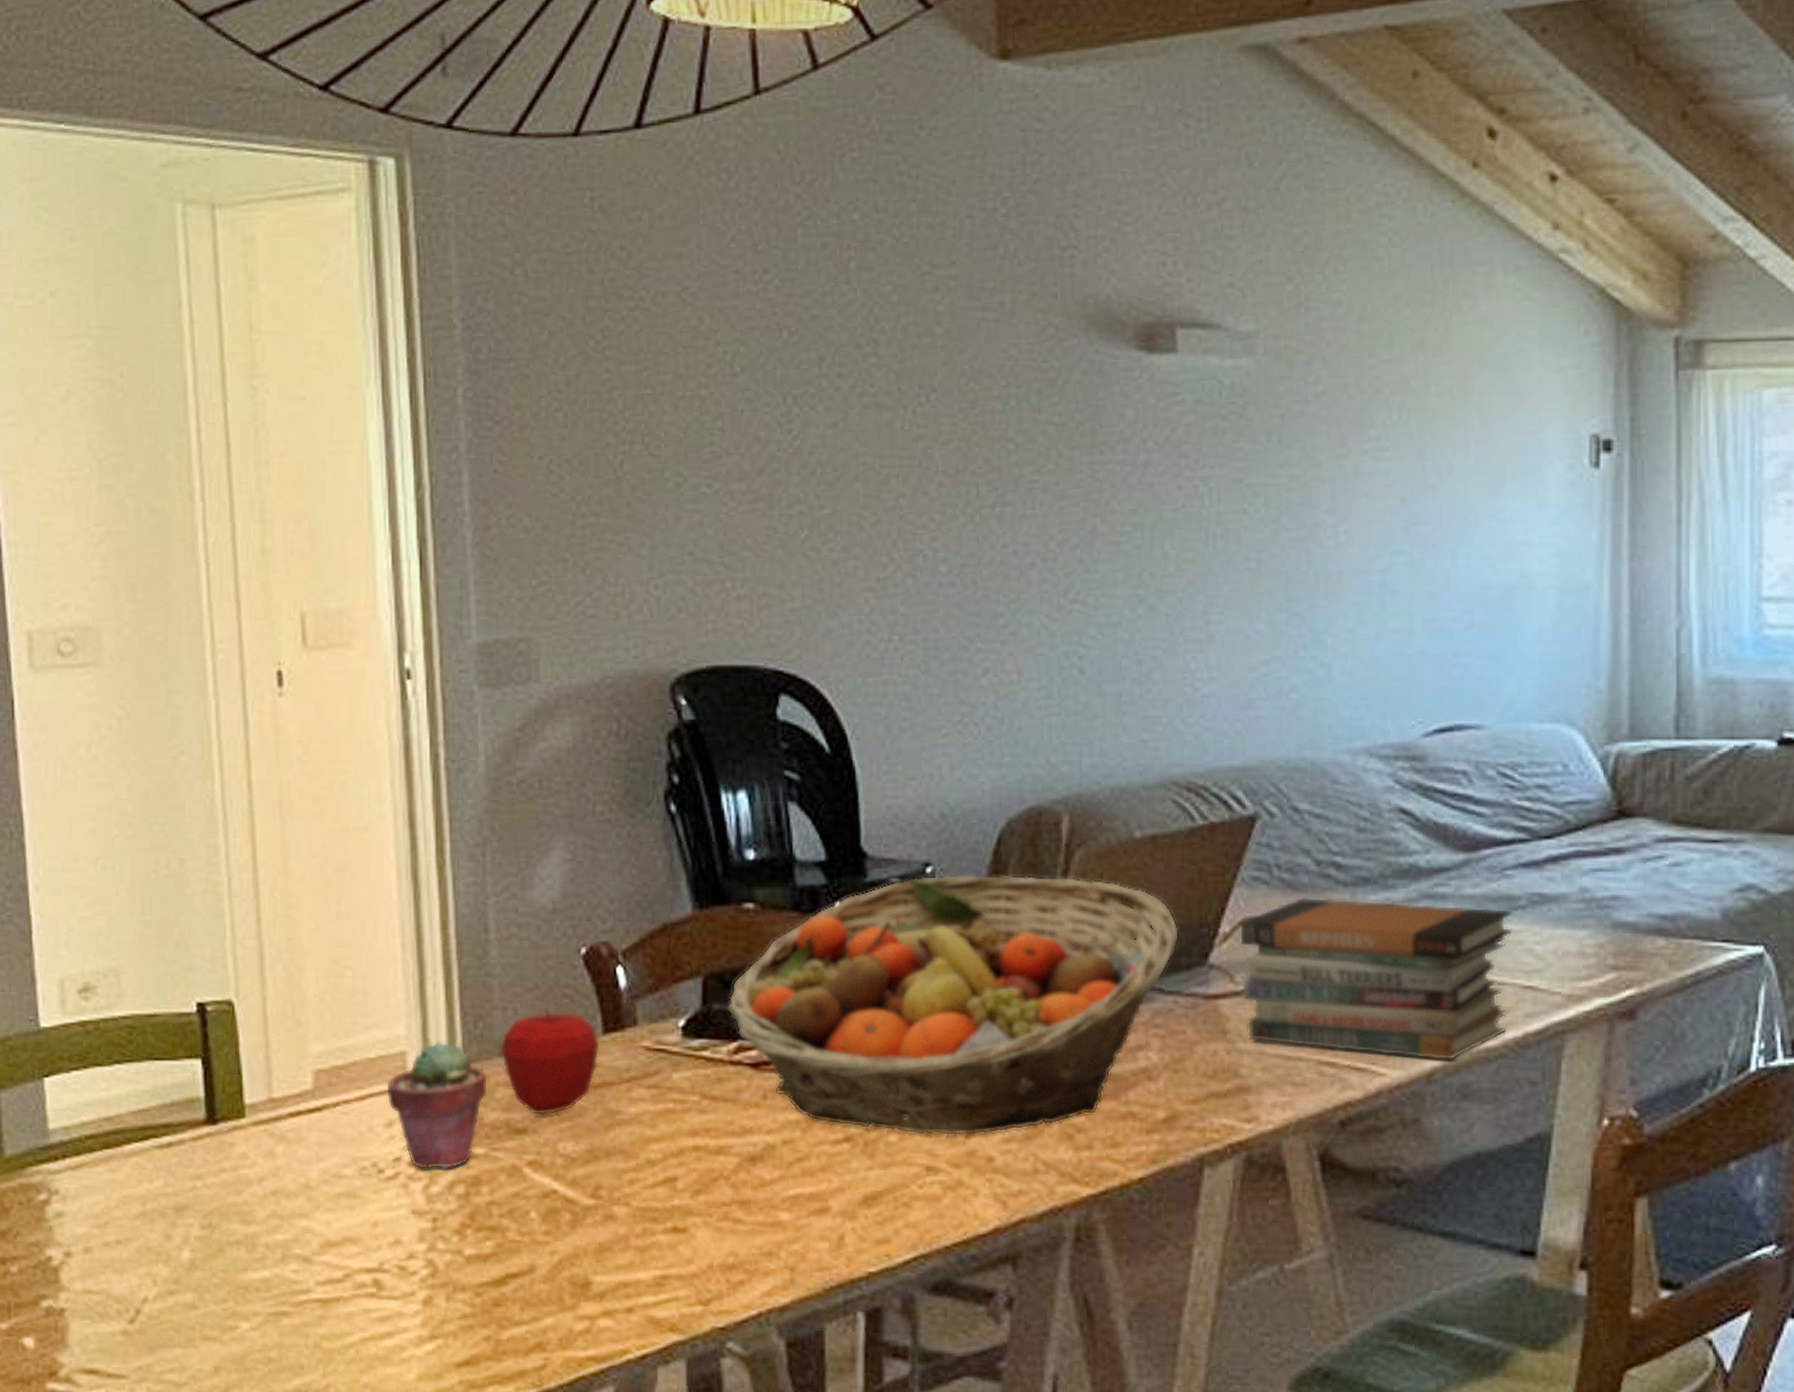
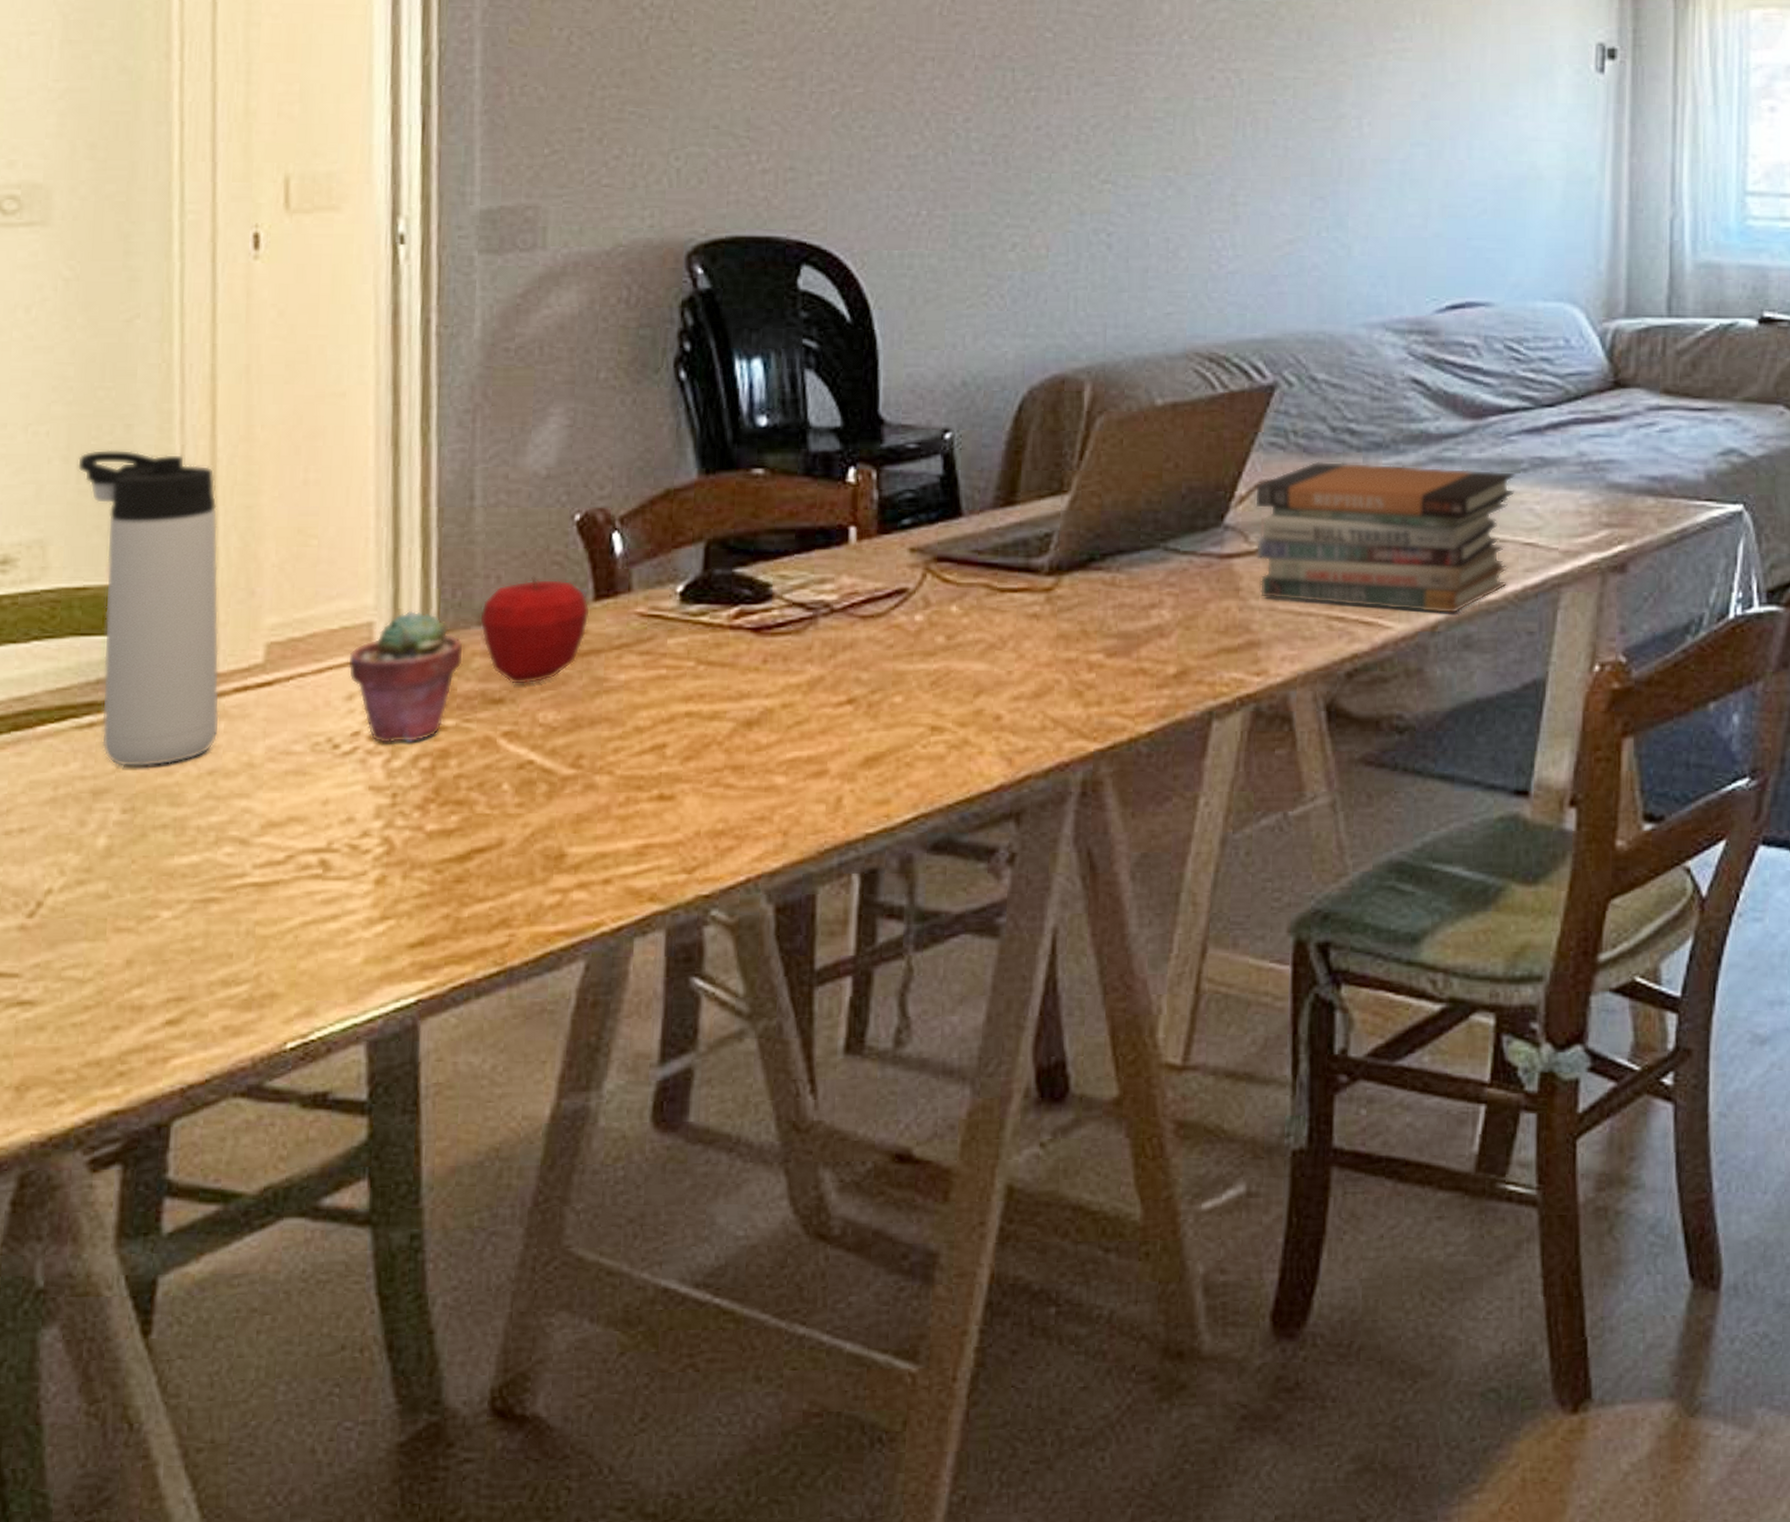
thermos bottle: none [140,882,279,1186] -> present [77,449,220,768]
fruit basket: present [726,874,1180,1136] -> none [728,440,1197,695]

